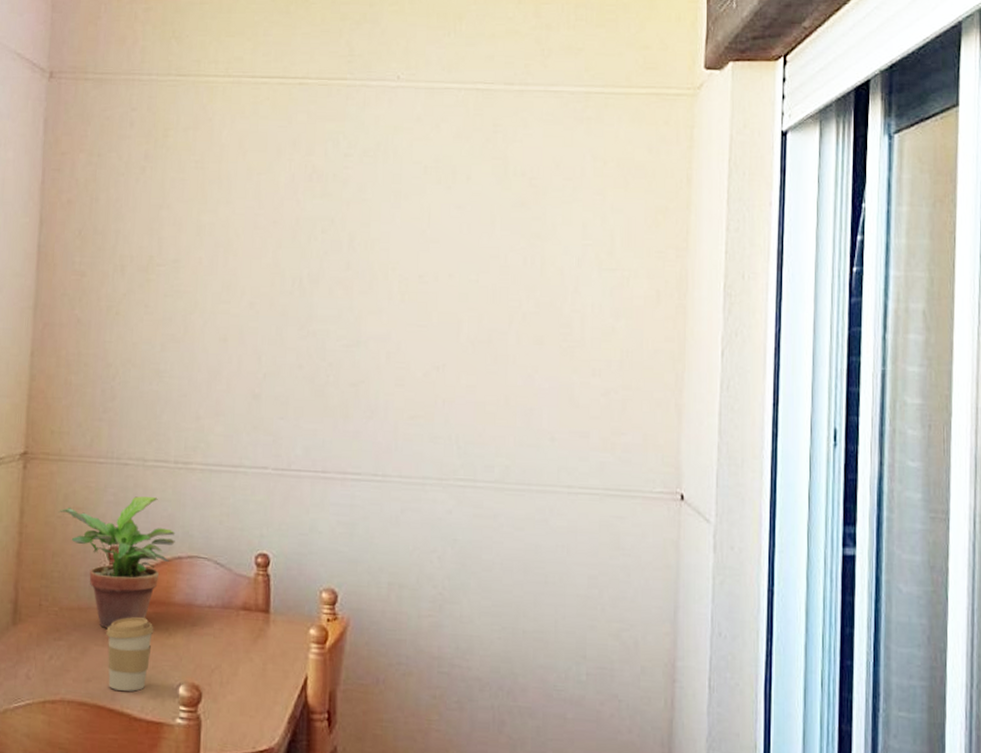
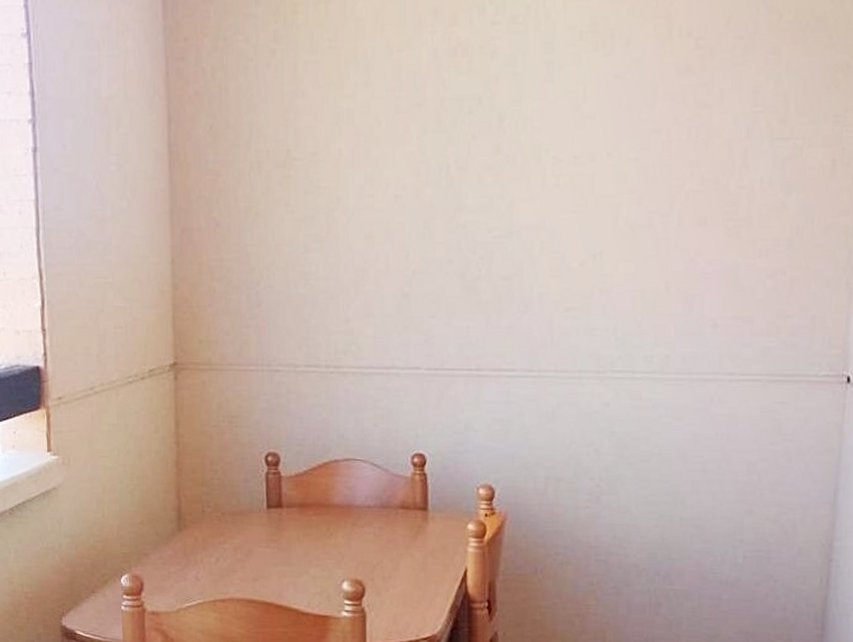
potted plant: present [58,496,176,628] -> none [213,402,331,531]
coffee cup: present [106,617,154,691] -> none [269,519,315,588]

